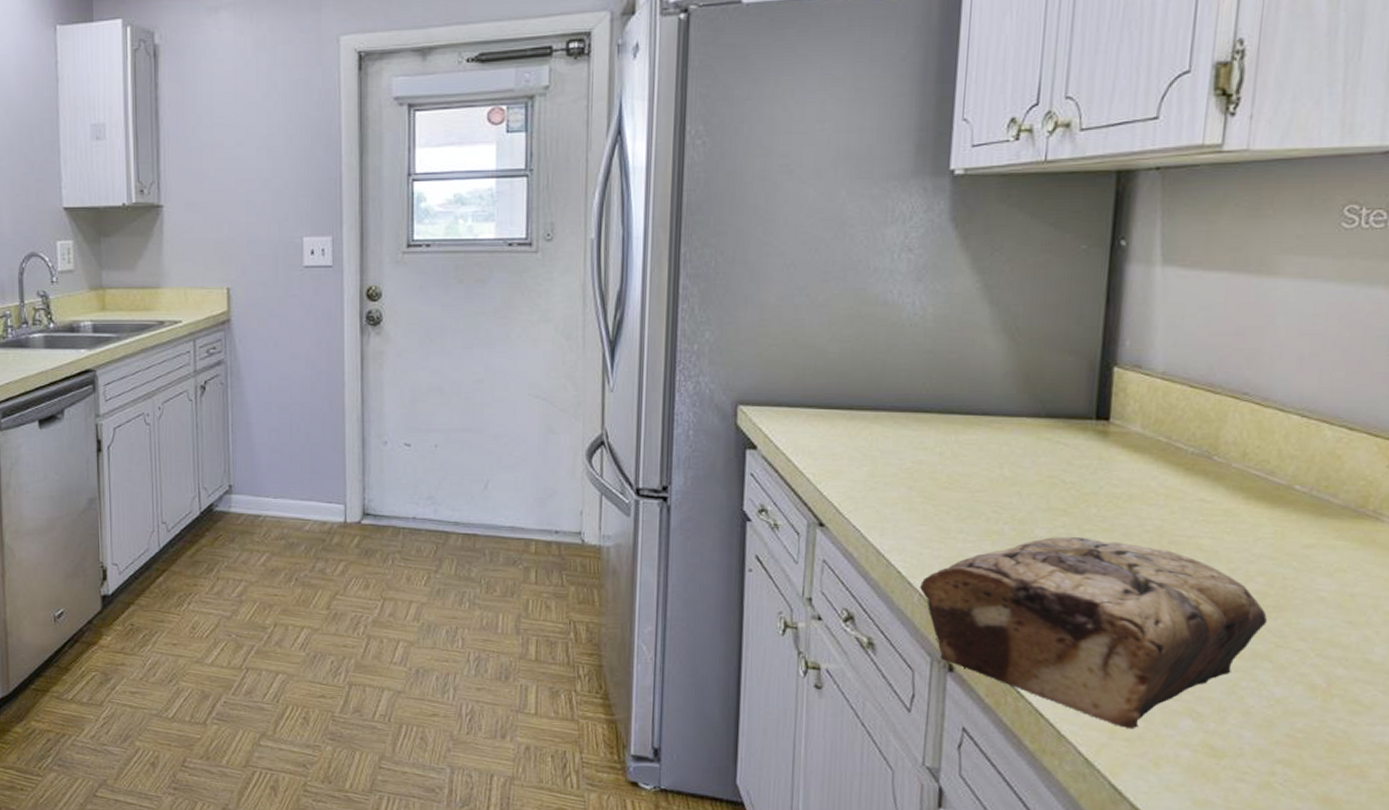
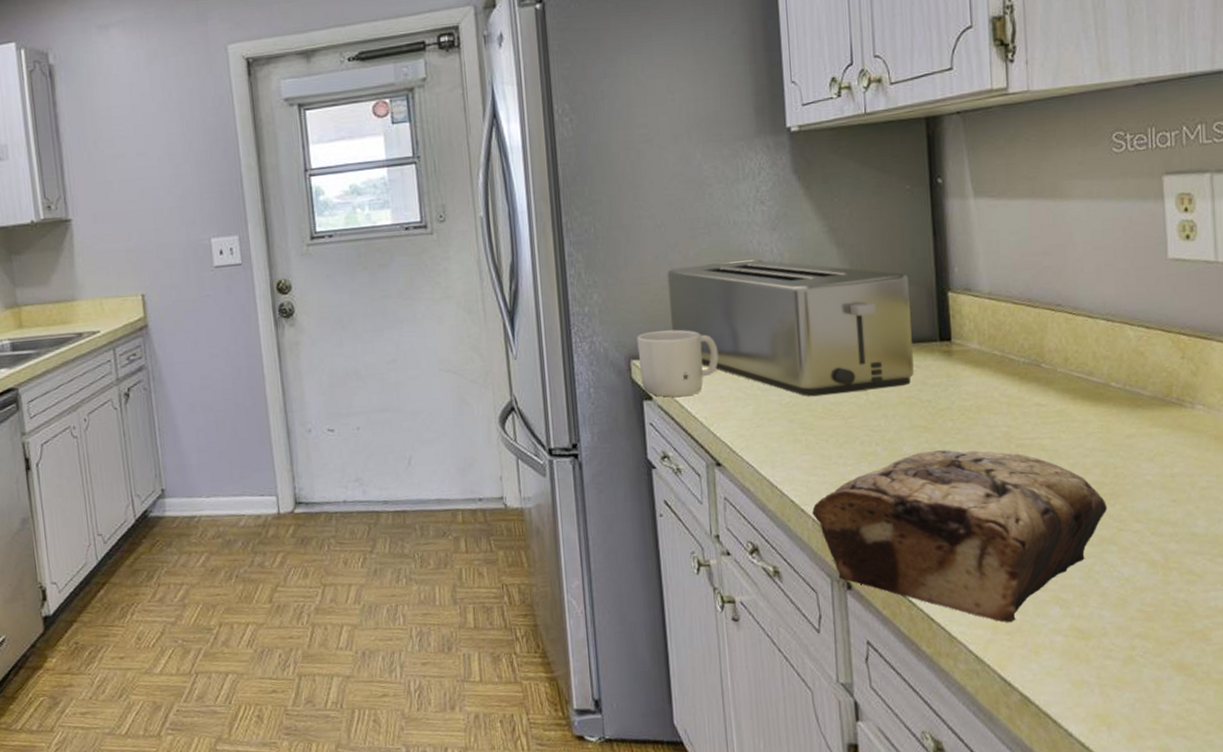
mug: none [746,378,837,449] -> present [637,329,719,397]
toaster: none [787,311,1069,465] -> present [667,259,914,397]

